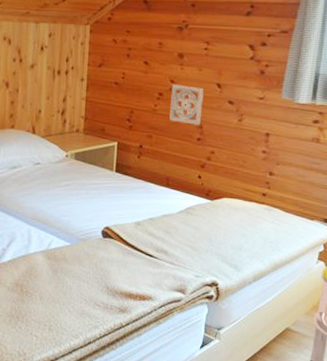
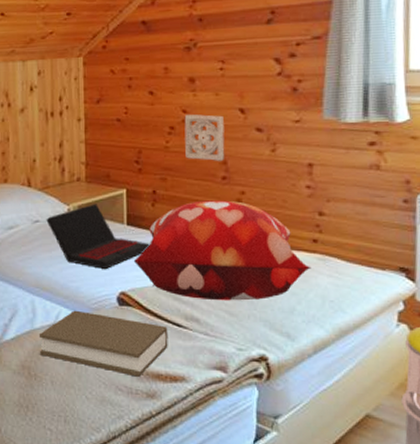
book: none [31,240,141,295] -> present [38,310,168,377]
laptop: none [46,152,133,207] -> present [46,204,150,269]
decorative pillow: none [119,156,259,239] -> present [134,200,312,301]

